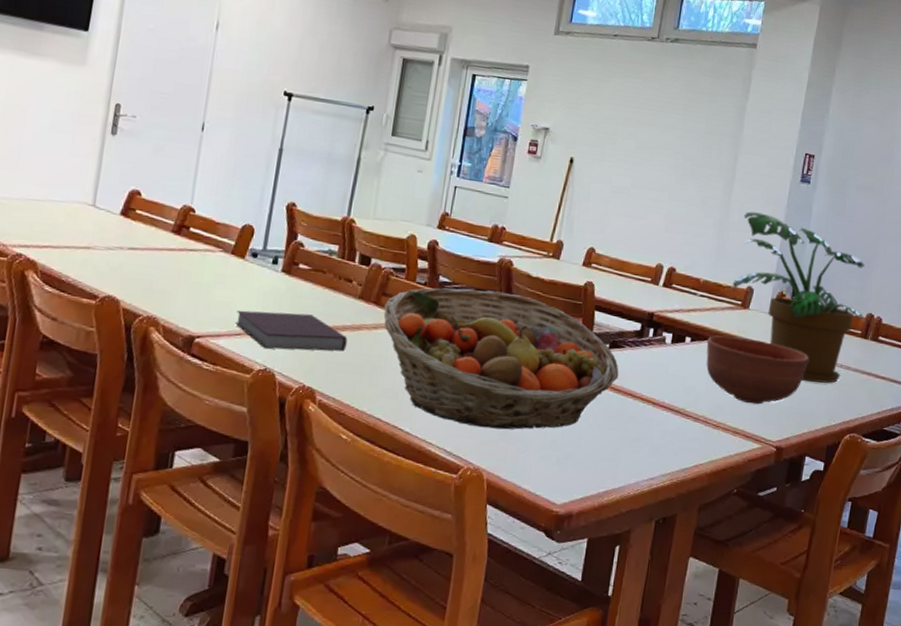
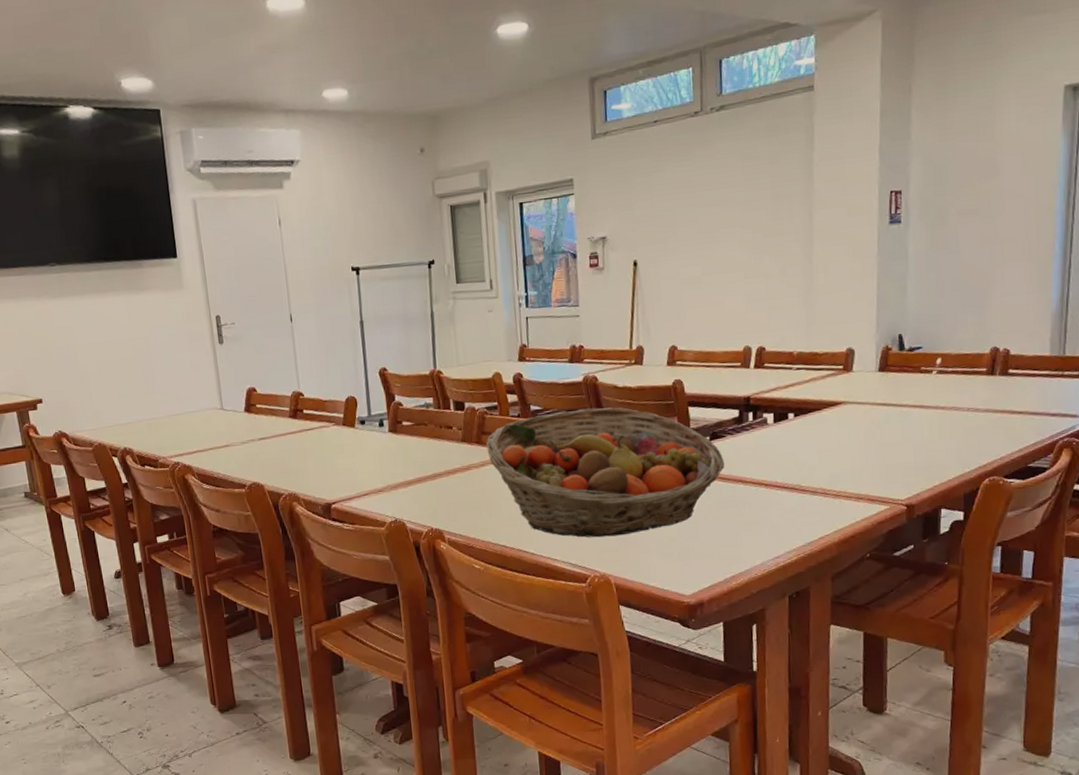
notebook: present [235,310,348,351] -> none [360,465,461,502]
bowl: present [706,335,809,405] -> none [811,401,929,467]
potted plant: present [732,211,865,383] -> none [829,268,989,433]

